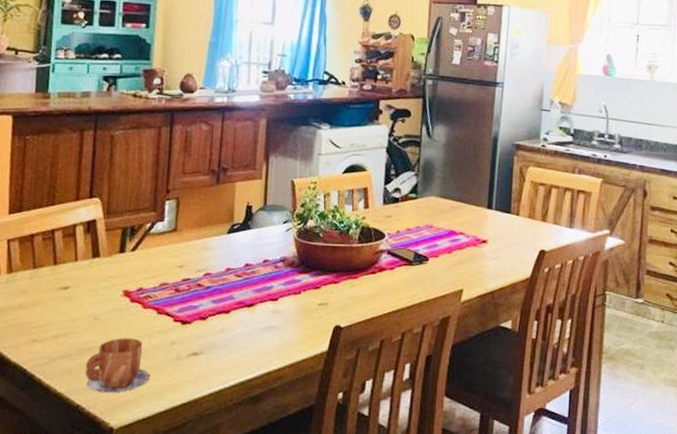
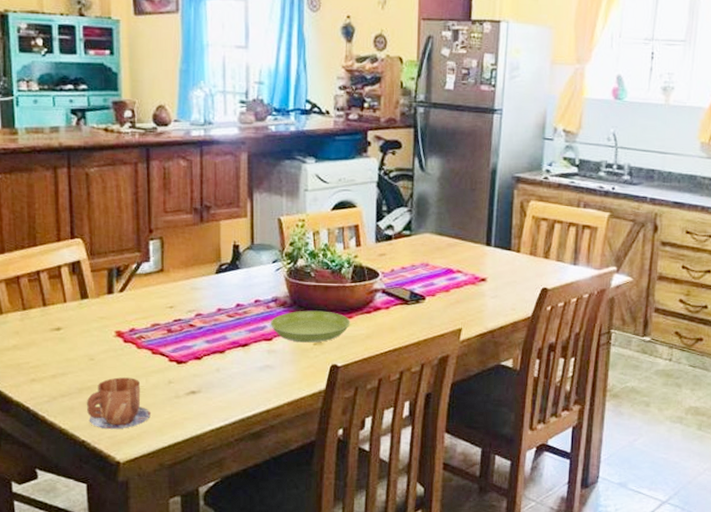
saucer: none [277,270,356,303] -> present [271,310,350,343]

